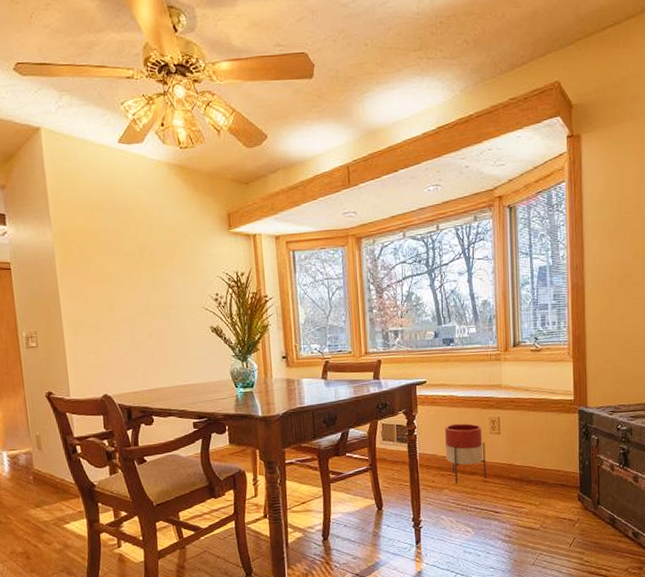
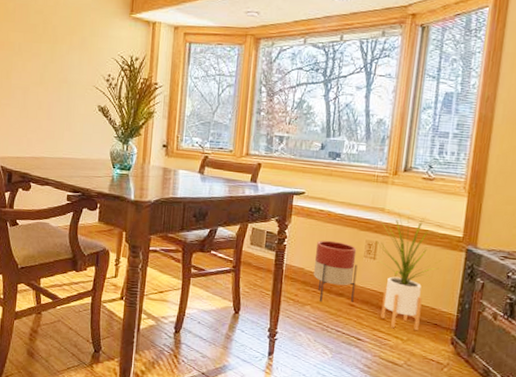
house plant: none [498,385,559,495] -> present [375,211,445,330]

